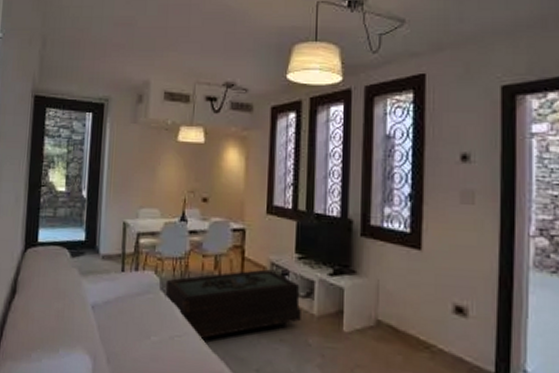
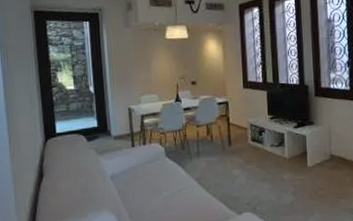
coffee table: present [165,269,301,340] -> none [169,129,277,189]

